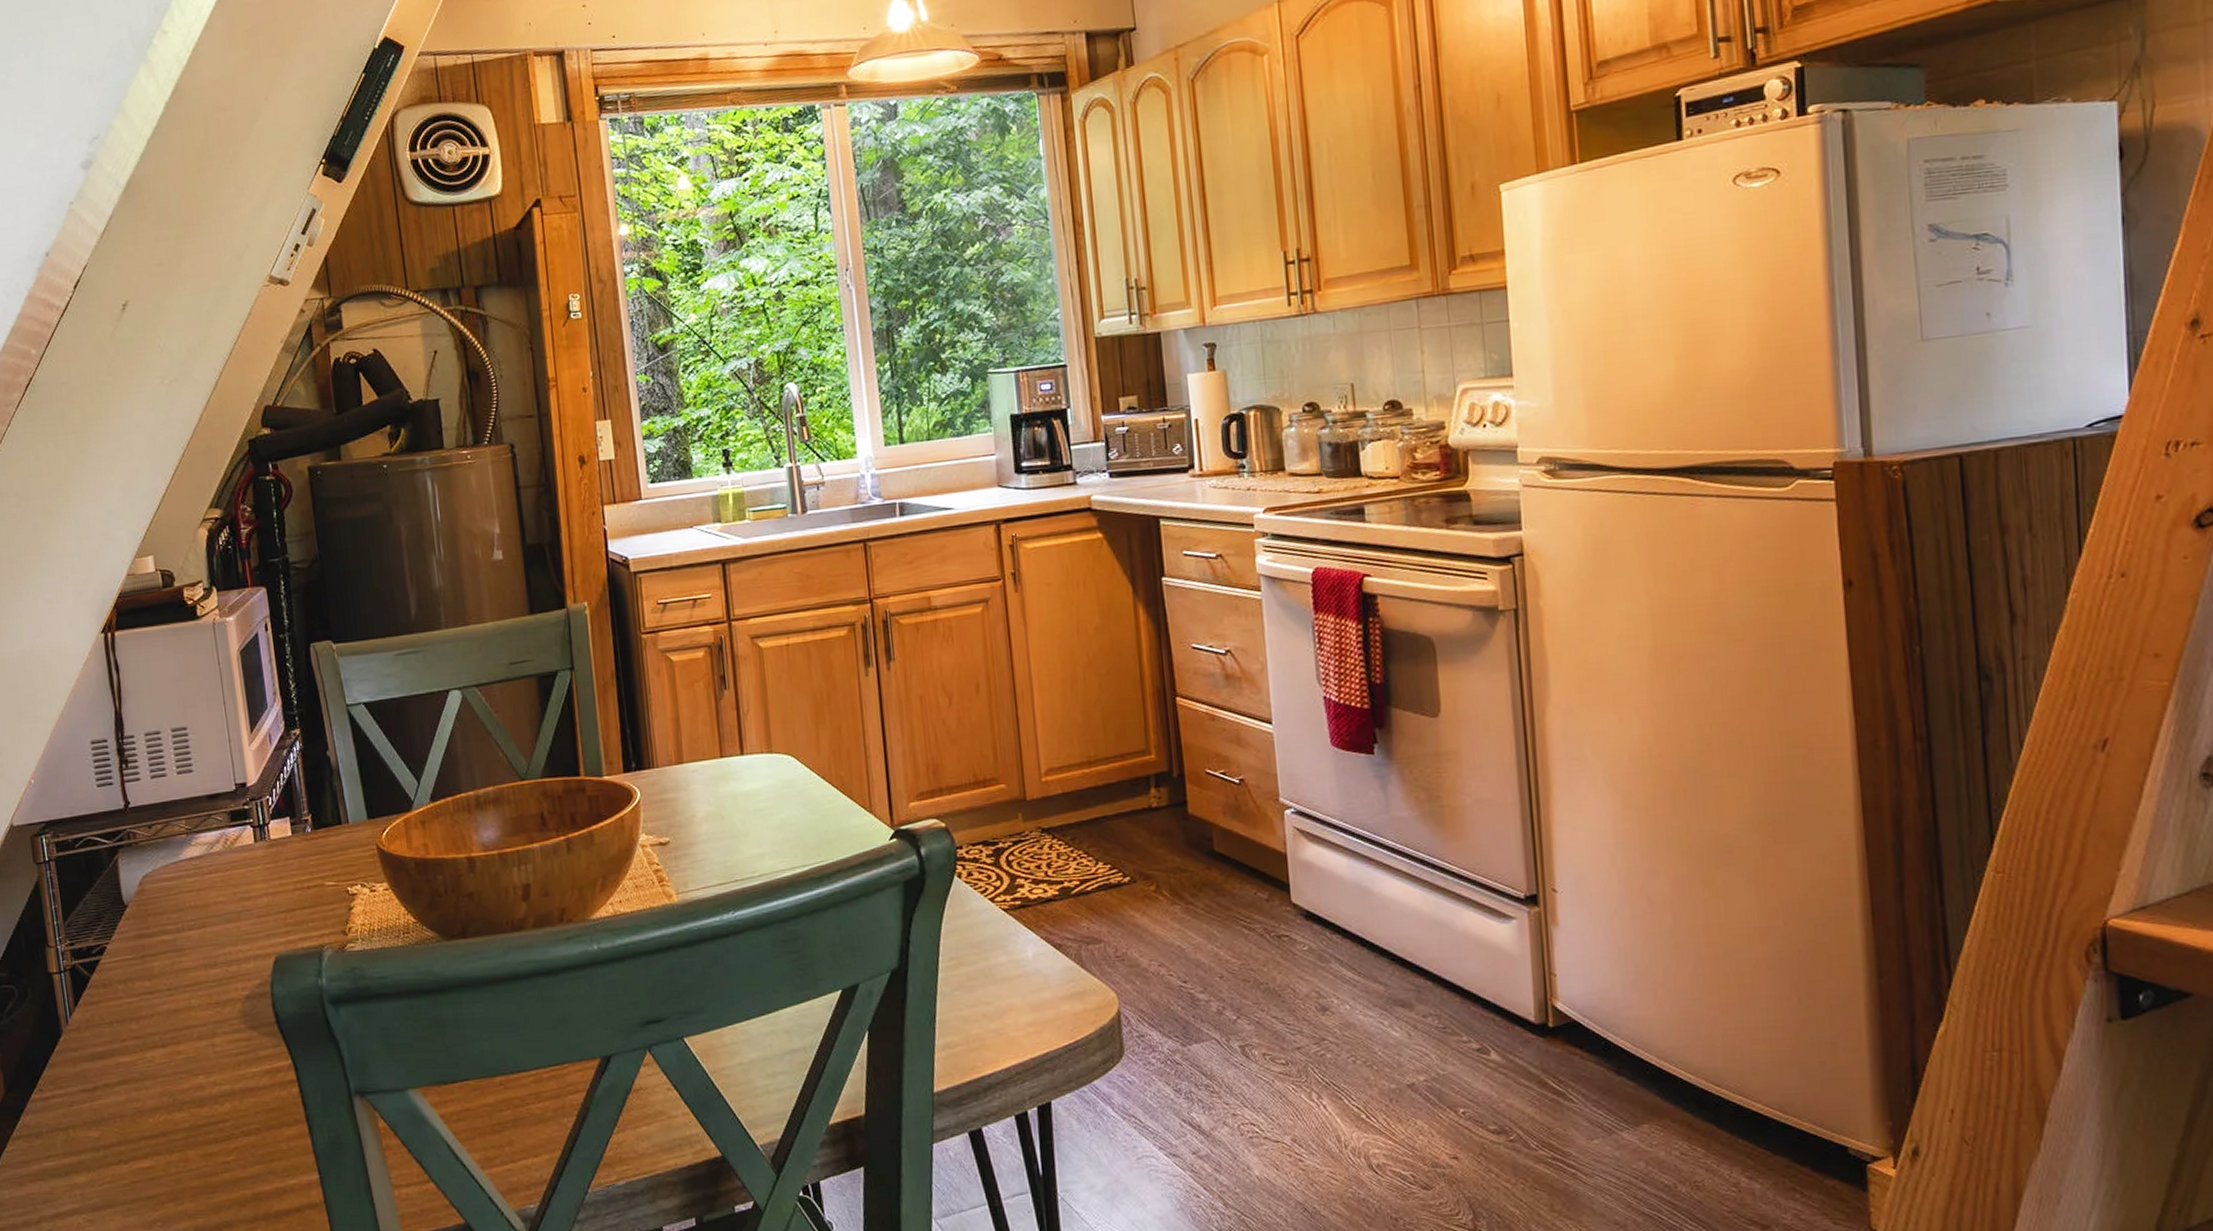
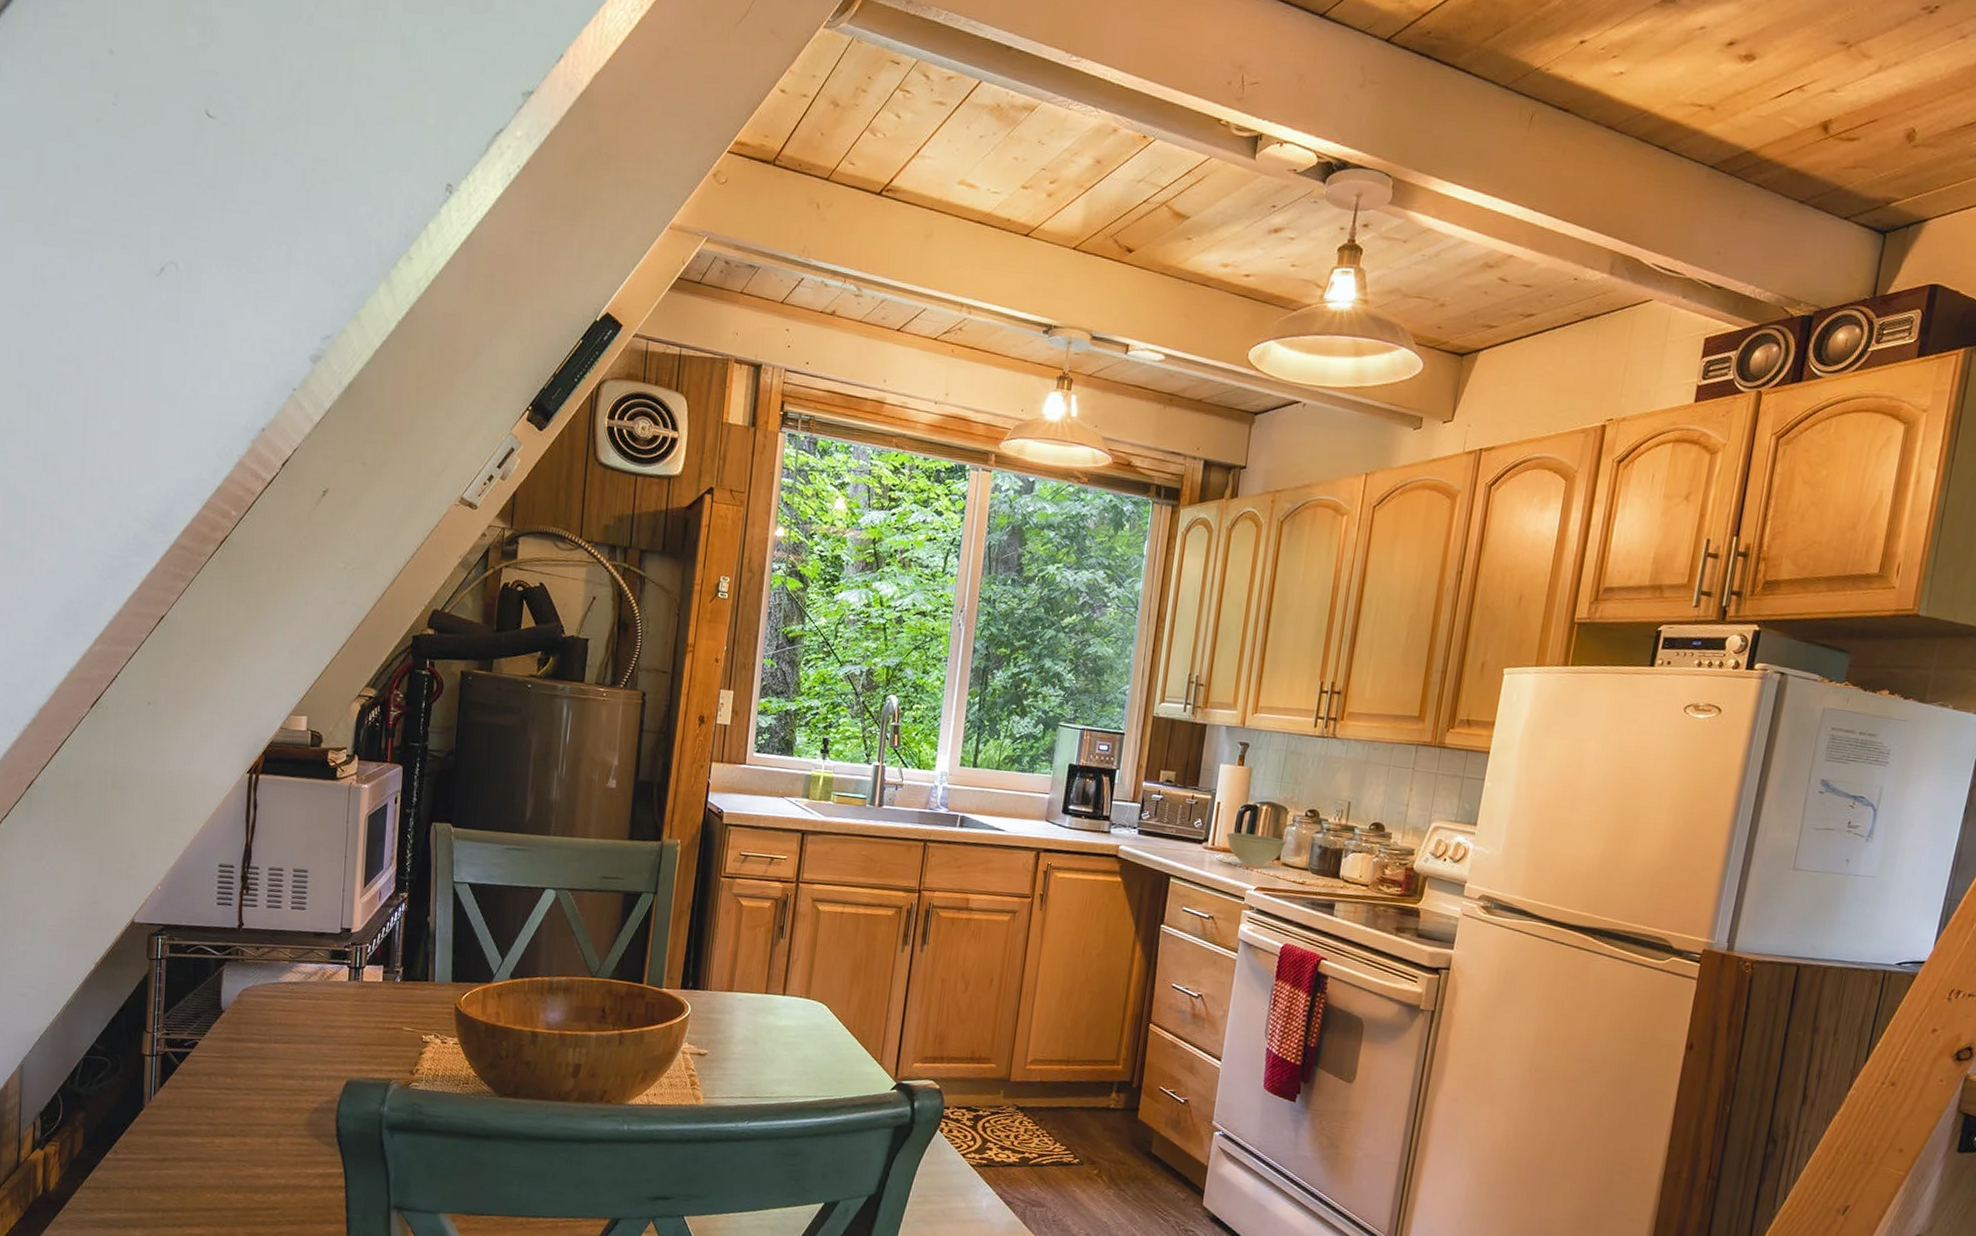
bowl: none [1214,445,1288,488] -> present [1226,832,1287,869]

